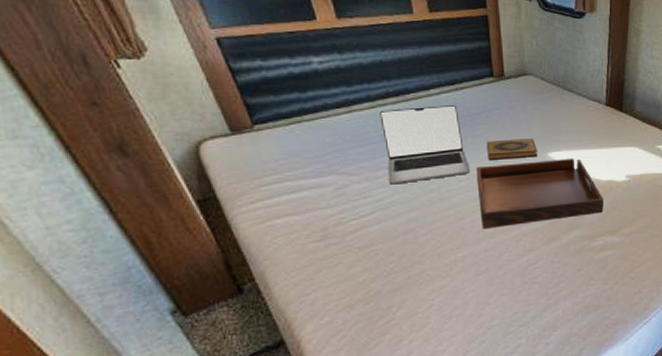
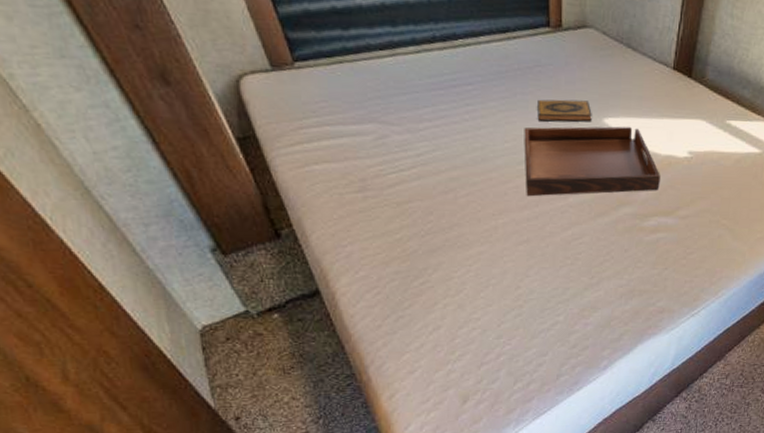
laptop: present [379,105,471,185] -> none [425,55,518,139]

